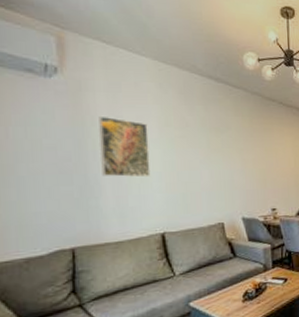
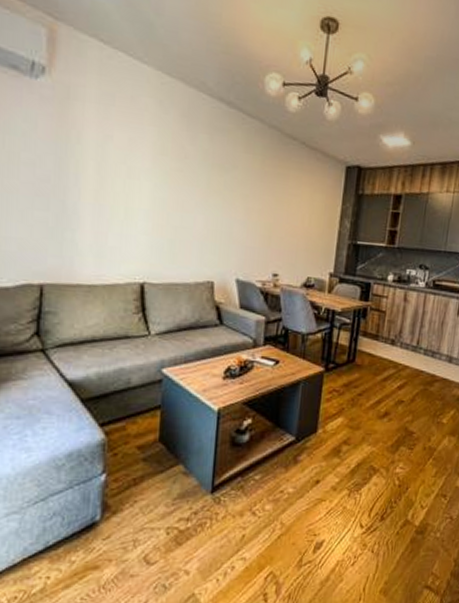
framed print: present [99,115,151,178] -> none [82,132,140,214]

